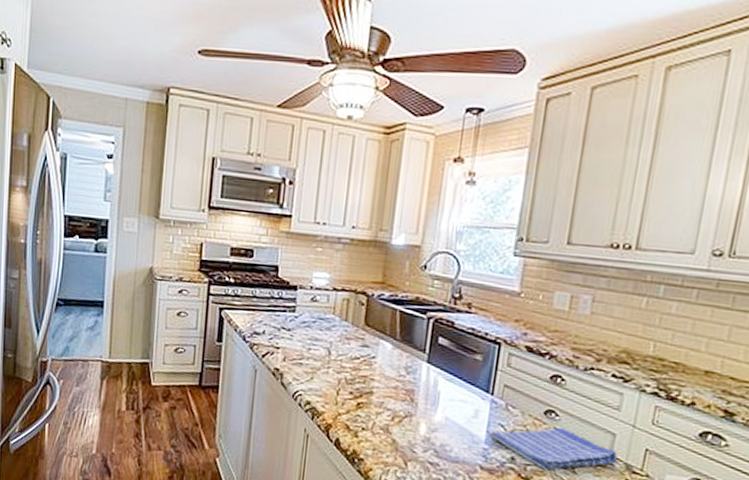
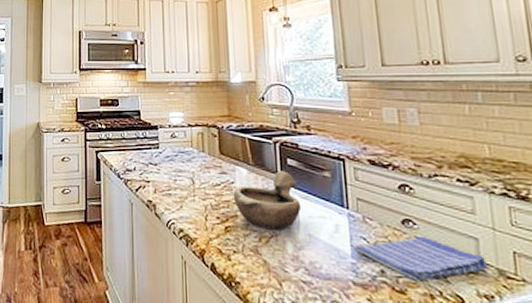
ceramic bowl: none [371,349,444,411] -> present [233,171,302,231]

